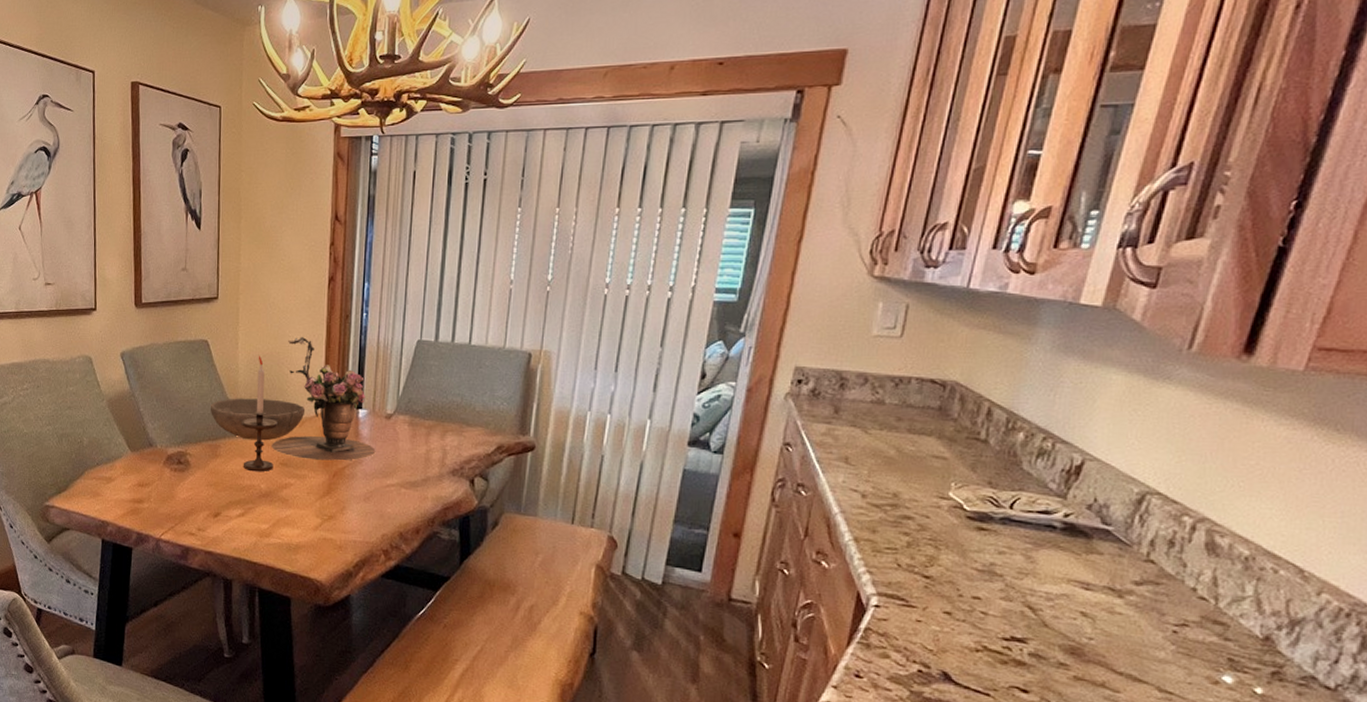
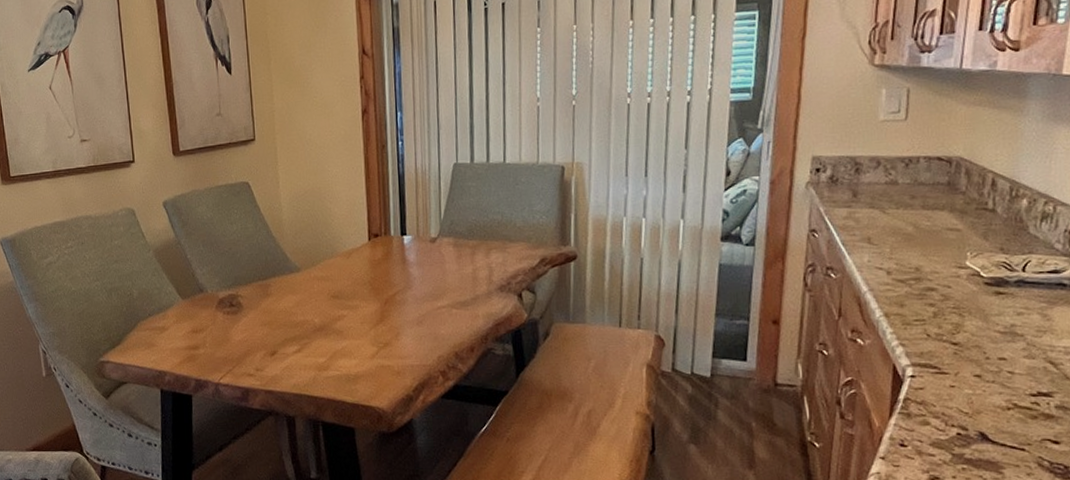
bowl: present [210,398,306,441] -> none [257,234,352,276]
candlestick: present [242,355,278,472] -> none [290,192,325,307]
flower arrangement: present [272,337,376,461] -> none [321,170,424,290]

